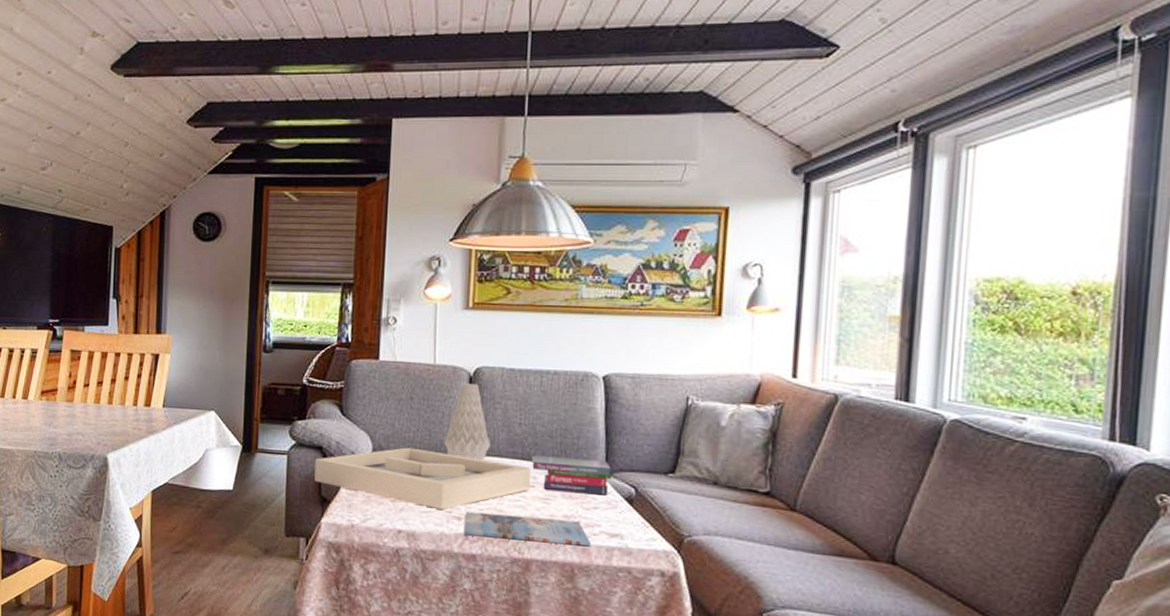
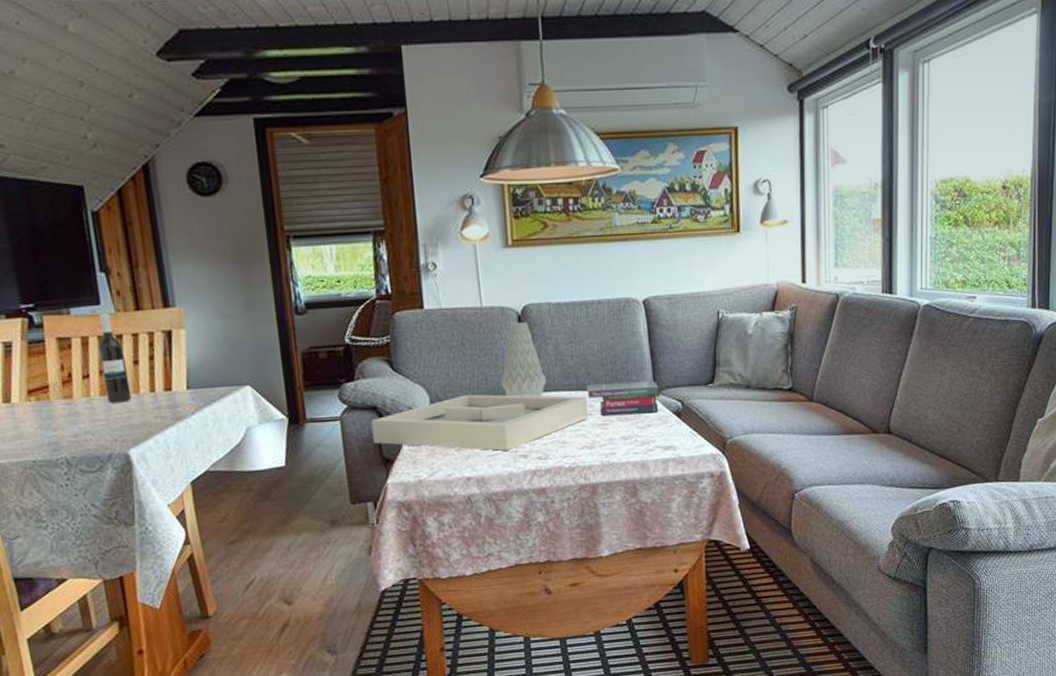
wine bottle: none [99,333,119,412] -> present [97,312,132,403]
magazine: present [463,511,592,547] -> none [530,440,649,471]

